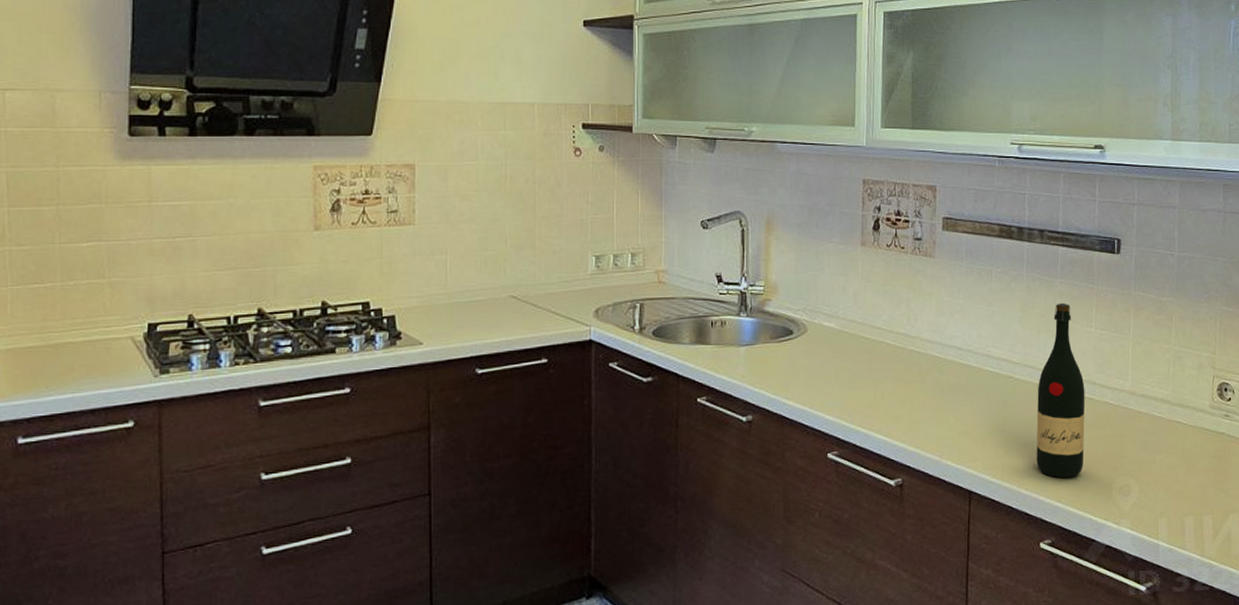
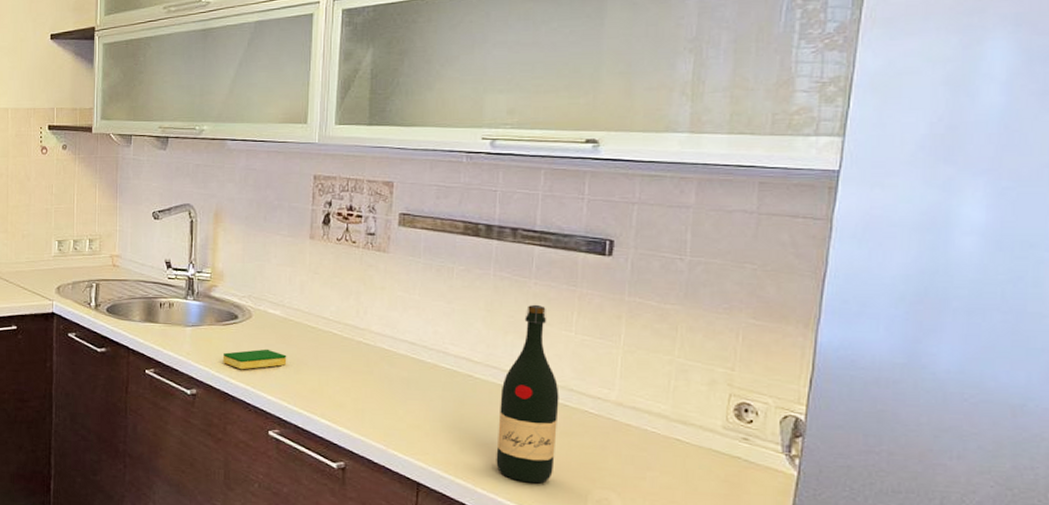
dish sponge: none [778,364,843,390] -> present [222,349,287,370]

